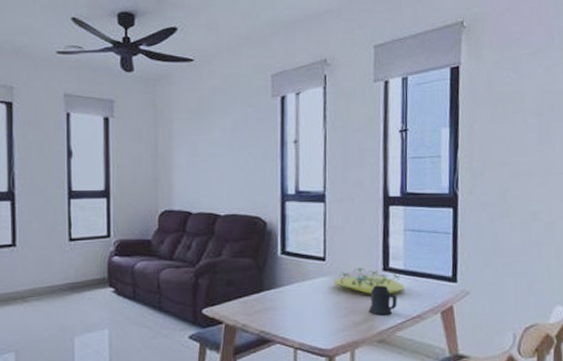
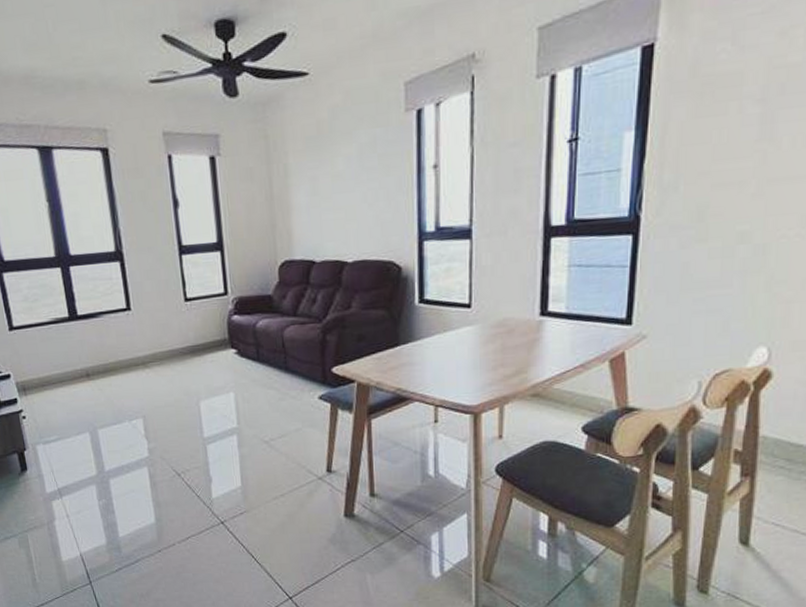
plant: present [333,267,404,294] -> none [480,313,566,343]
mug: present [368,285,397,315] -> none [521,332,556,367]

